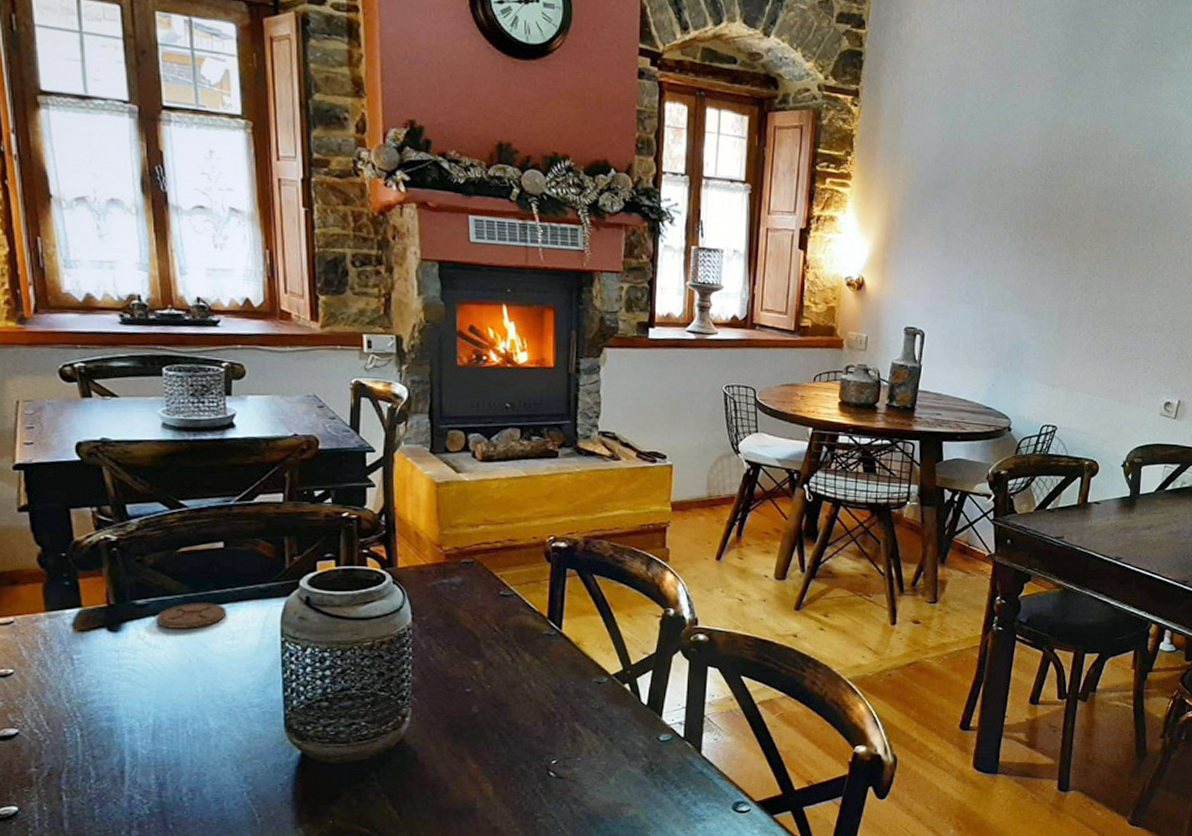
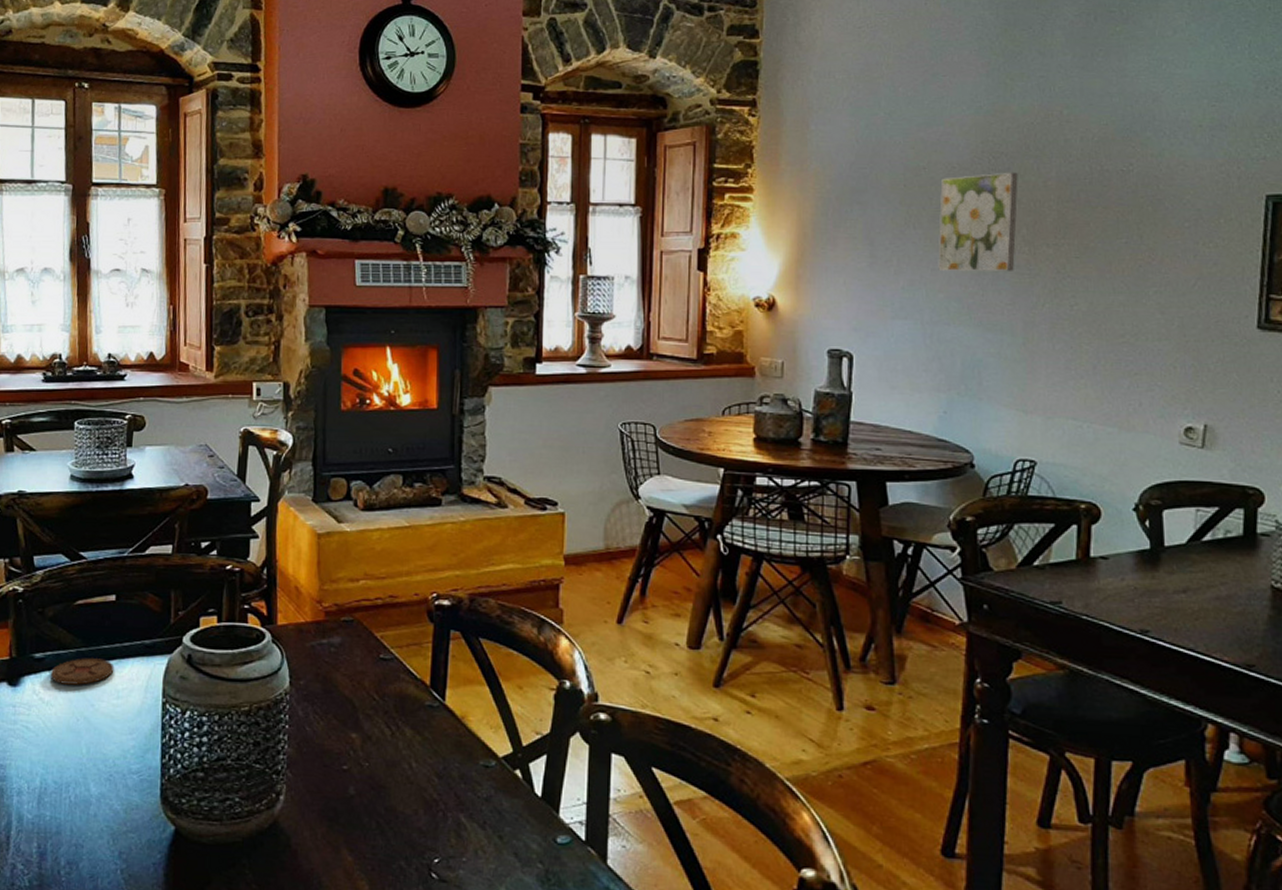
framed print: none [998,179,1068,267] -> present [938,172,1018,271]

